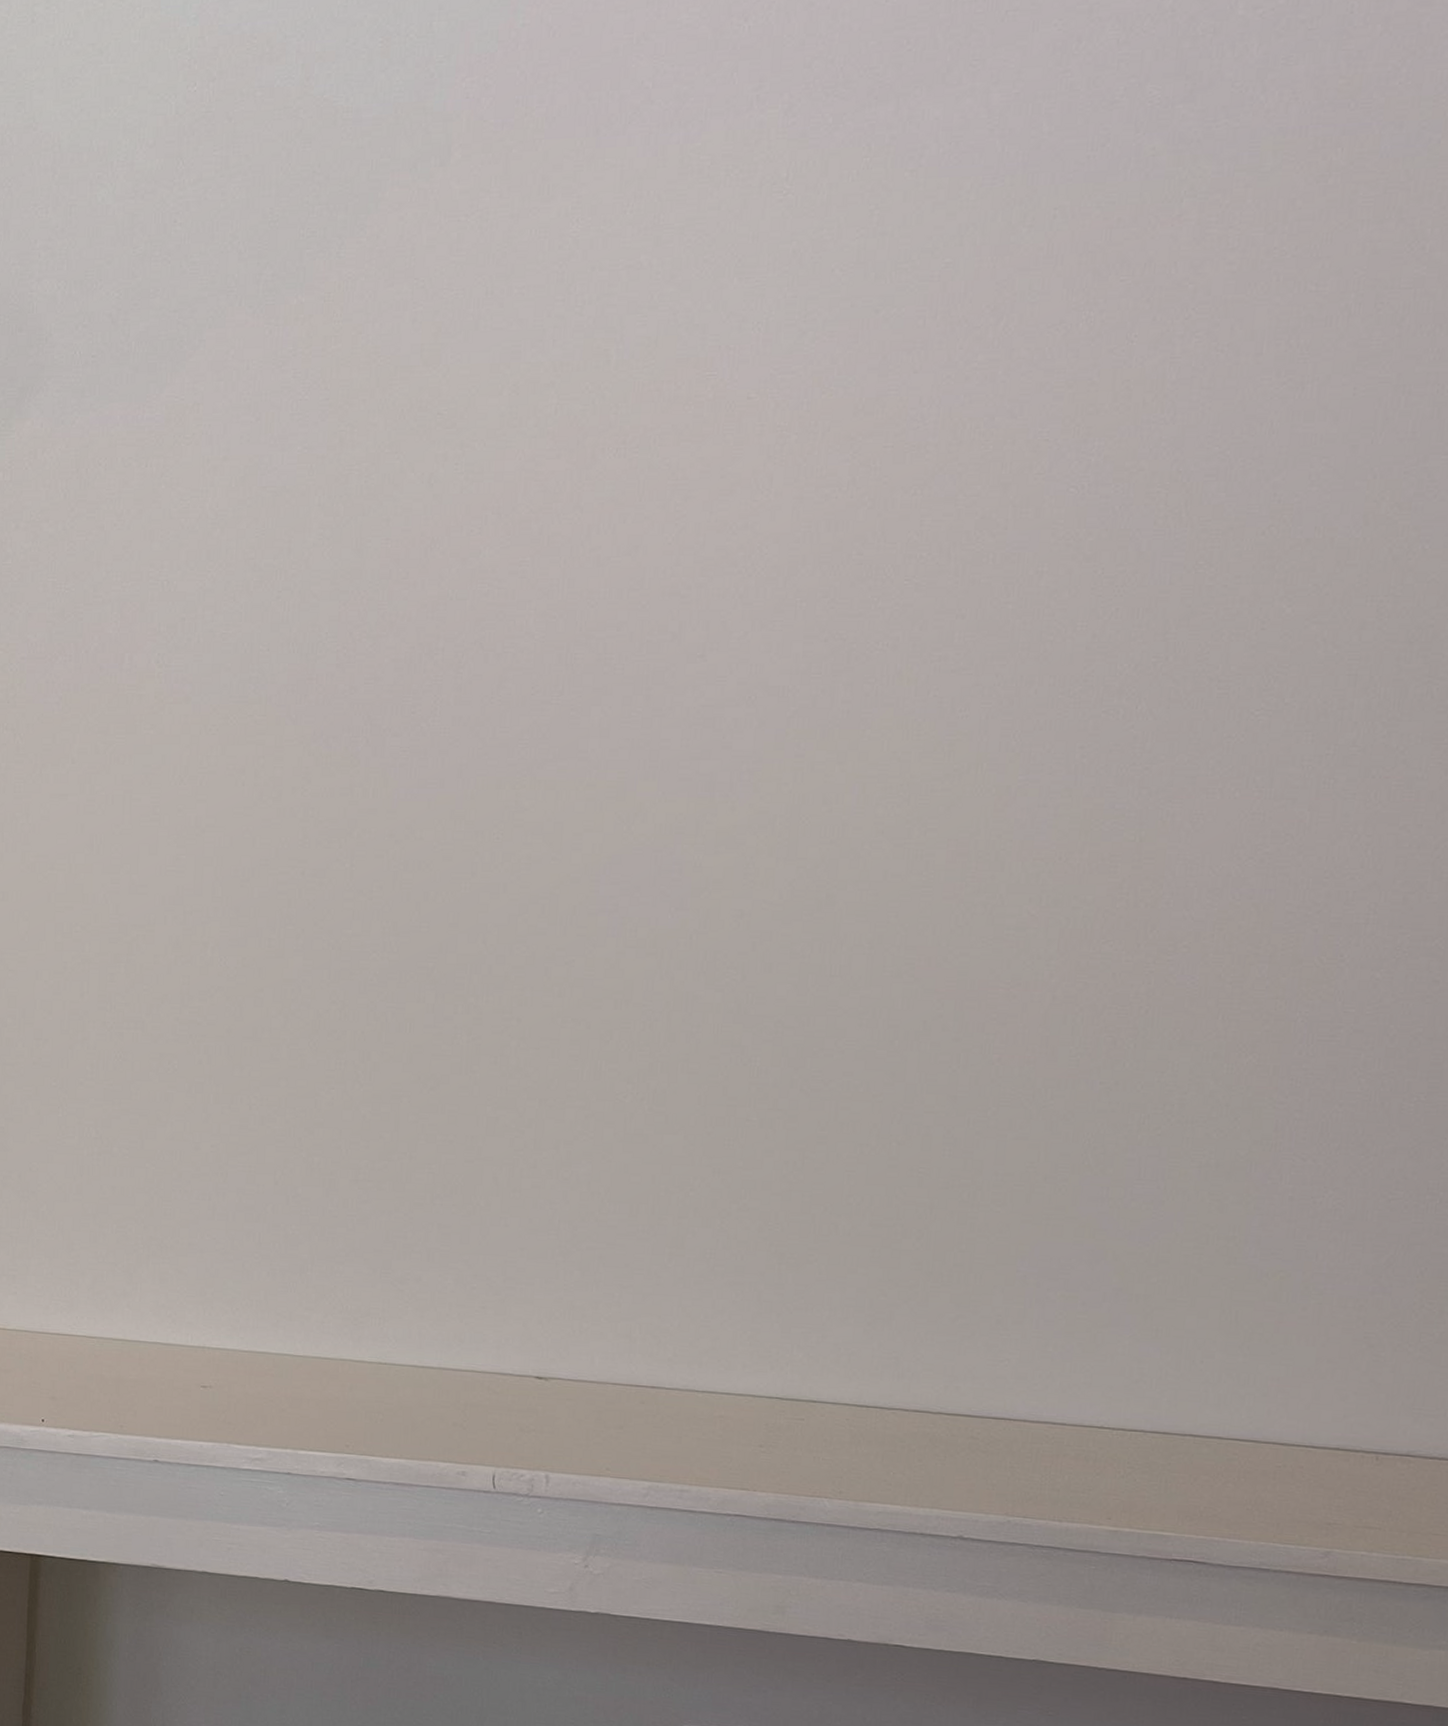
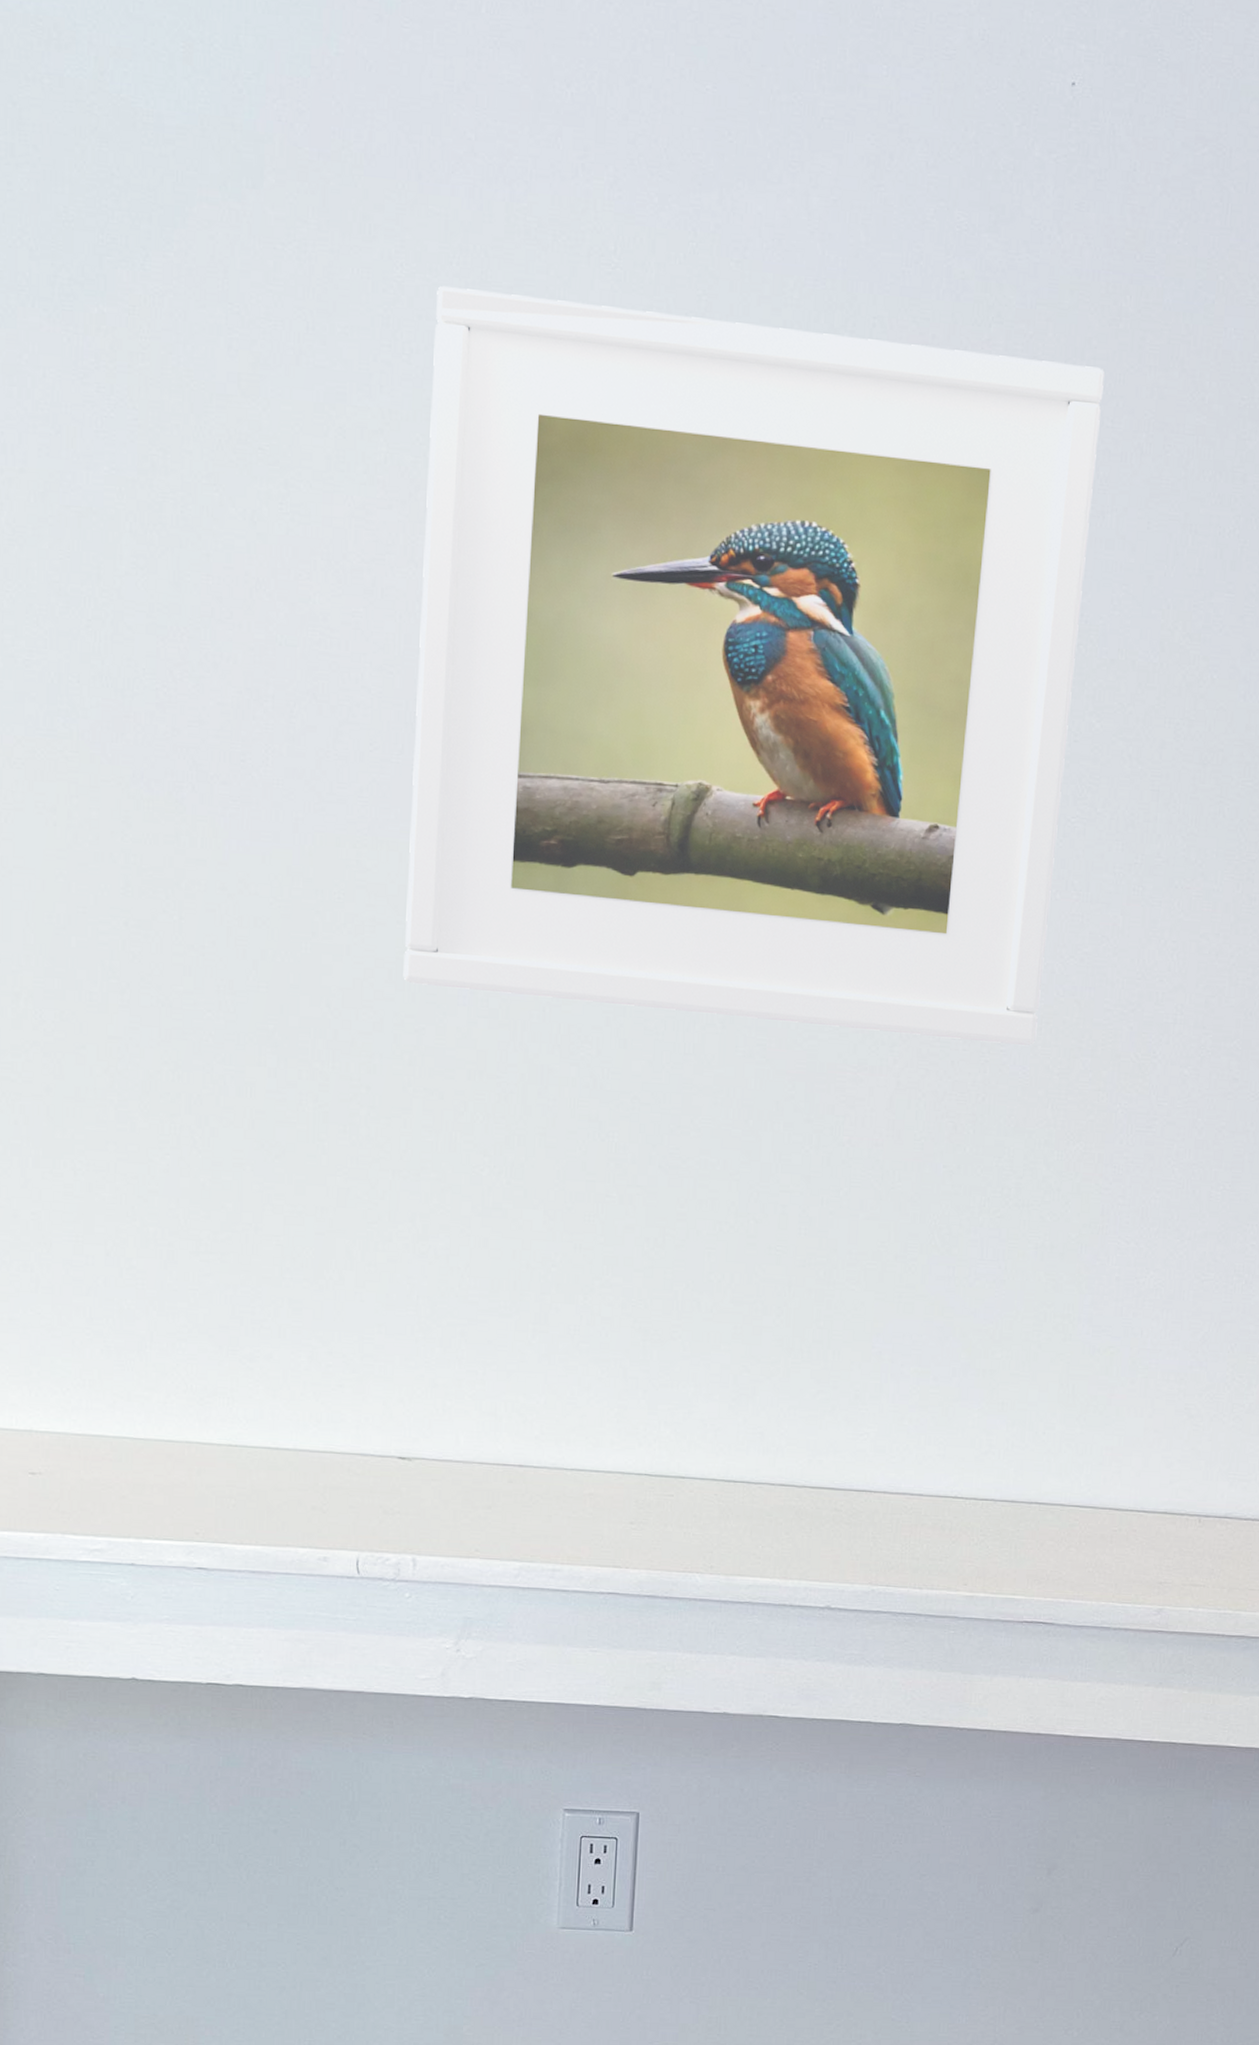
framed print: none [556,229,1309,955] -> present [403,285,1104,1046]

